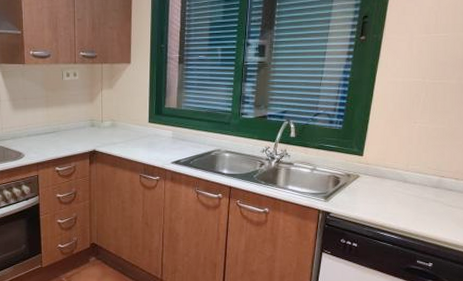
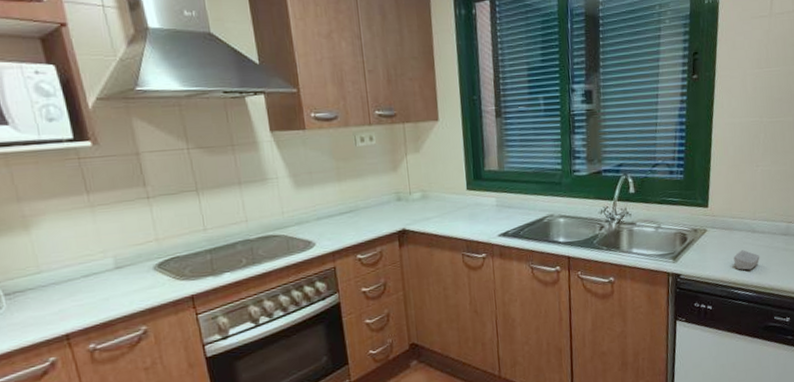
soap bar: none [383,197,409,216] -> present [733,250,760,270]

